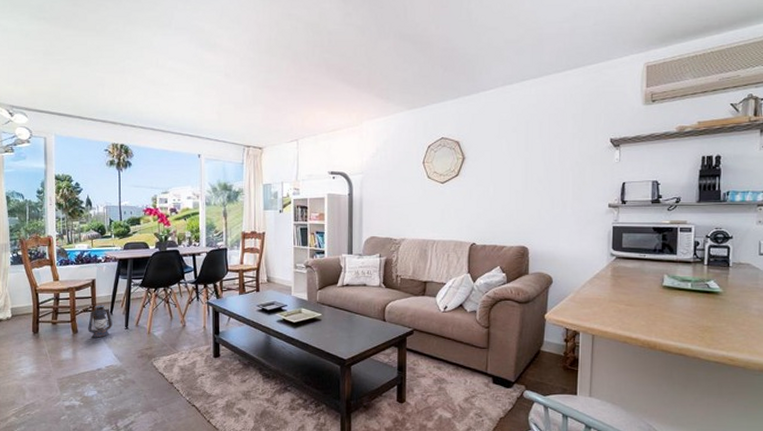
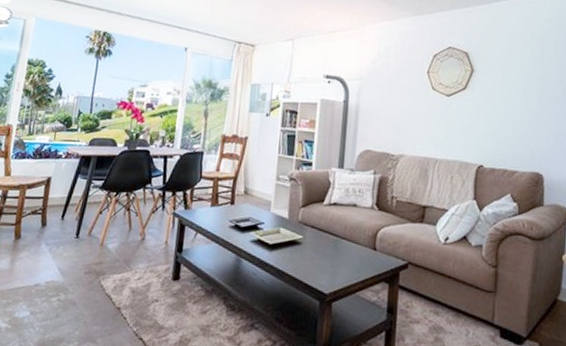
lantern: present [88,305,113,338] -> none [32,207,63,247]

